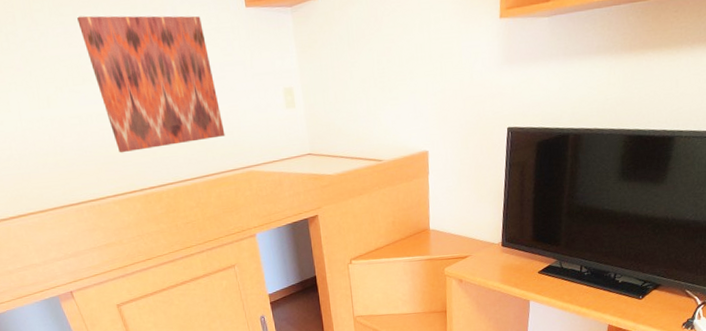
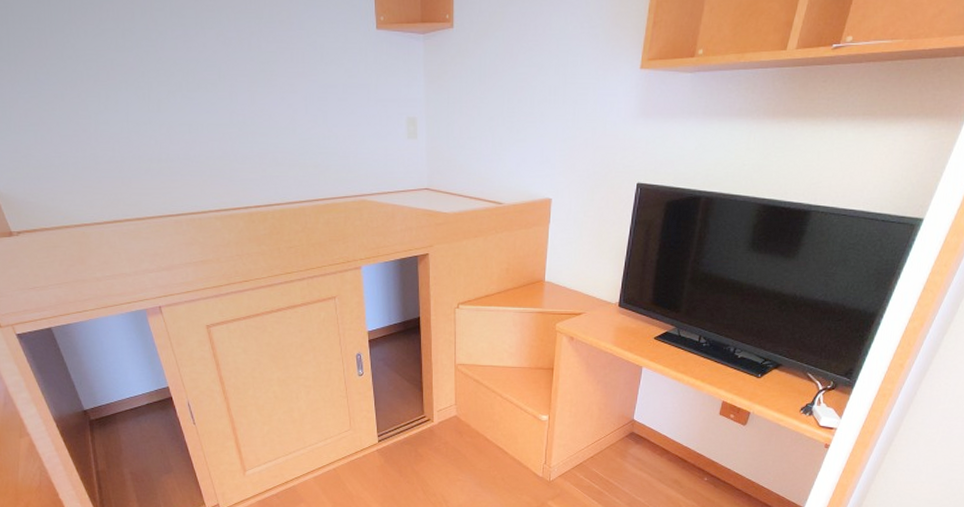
wall art: present [77,15,225,153] -> none [199,20,340,167]

